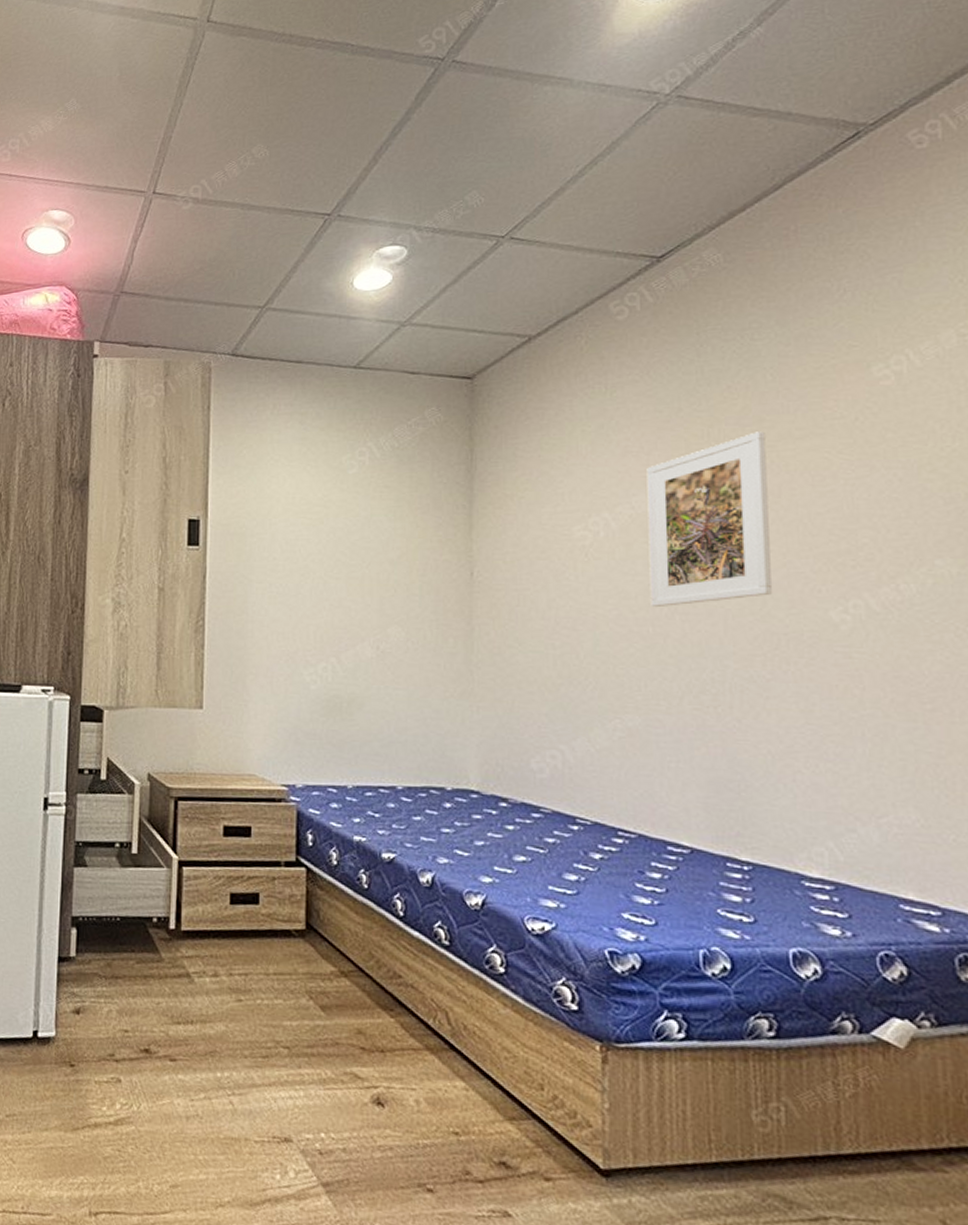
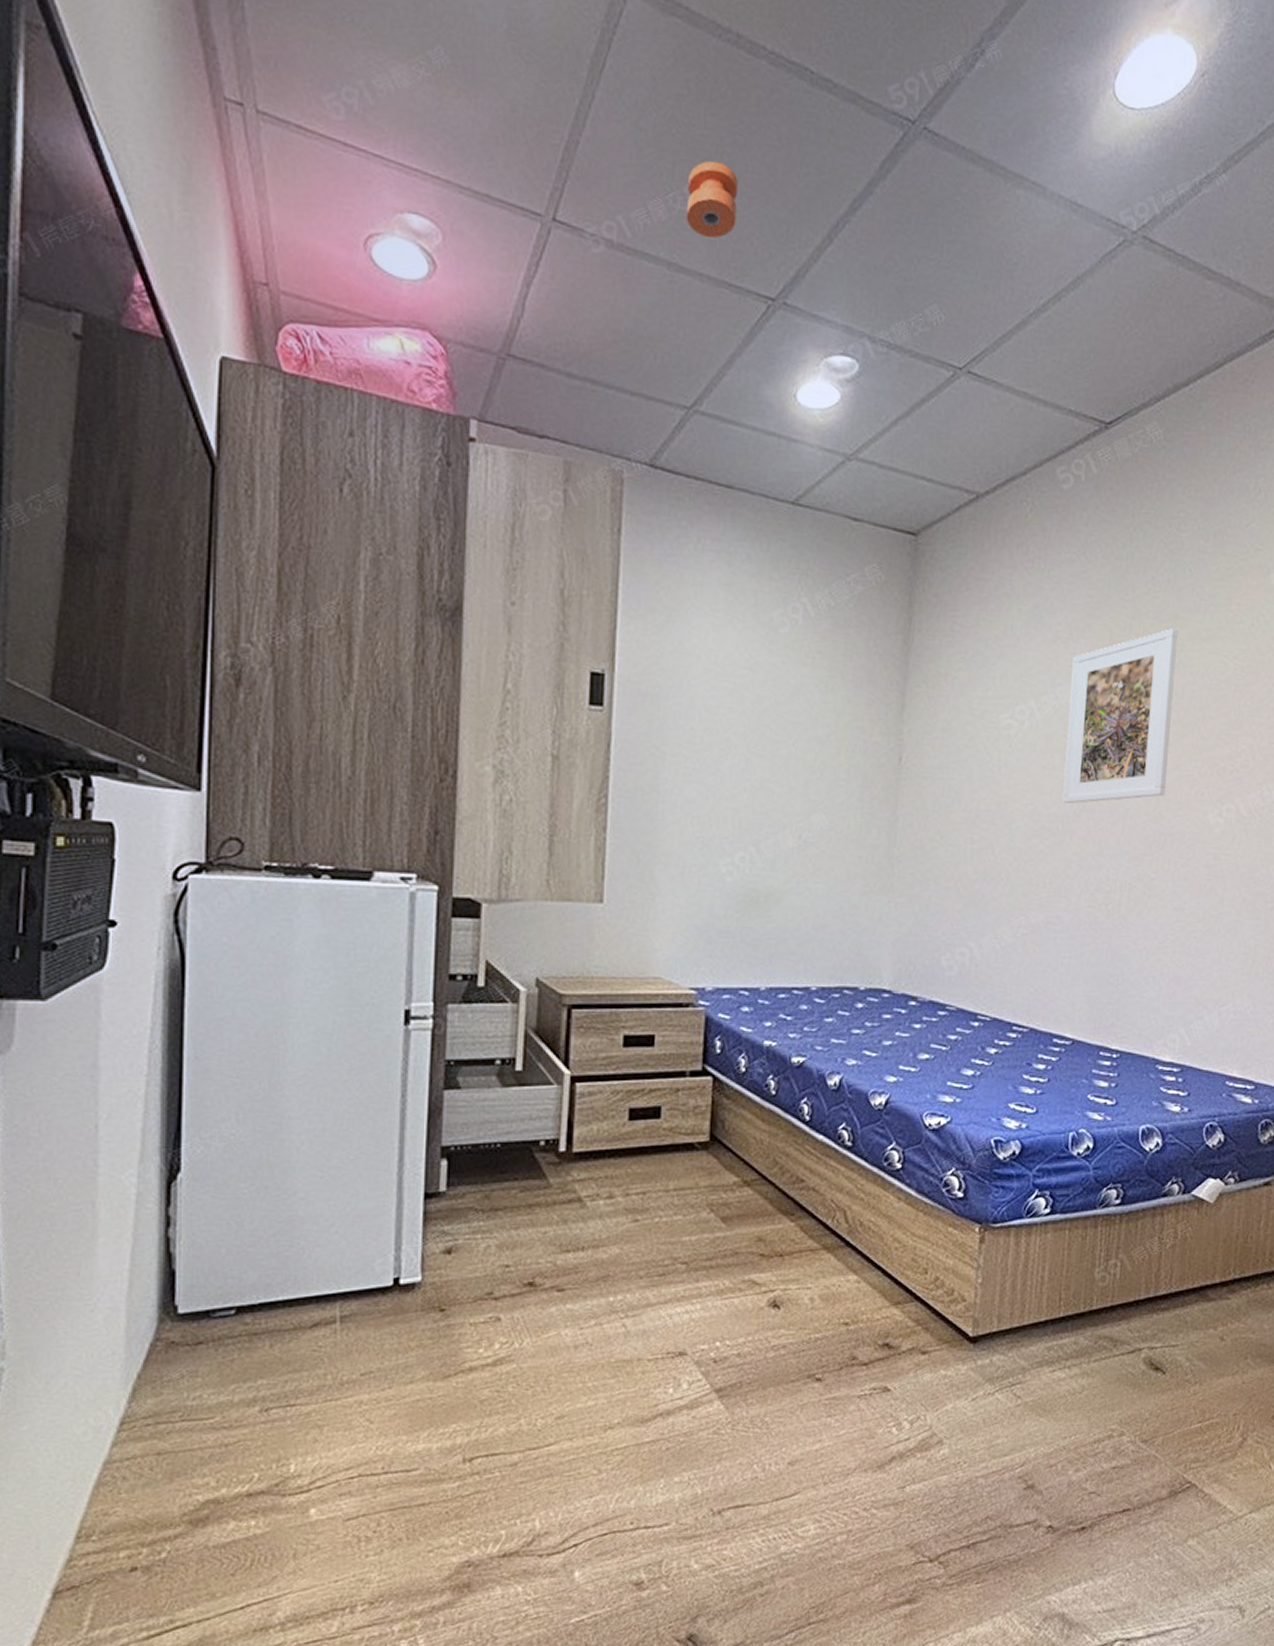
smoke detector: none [255,125,295,181] -> present [686,160,738,239]

